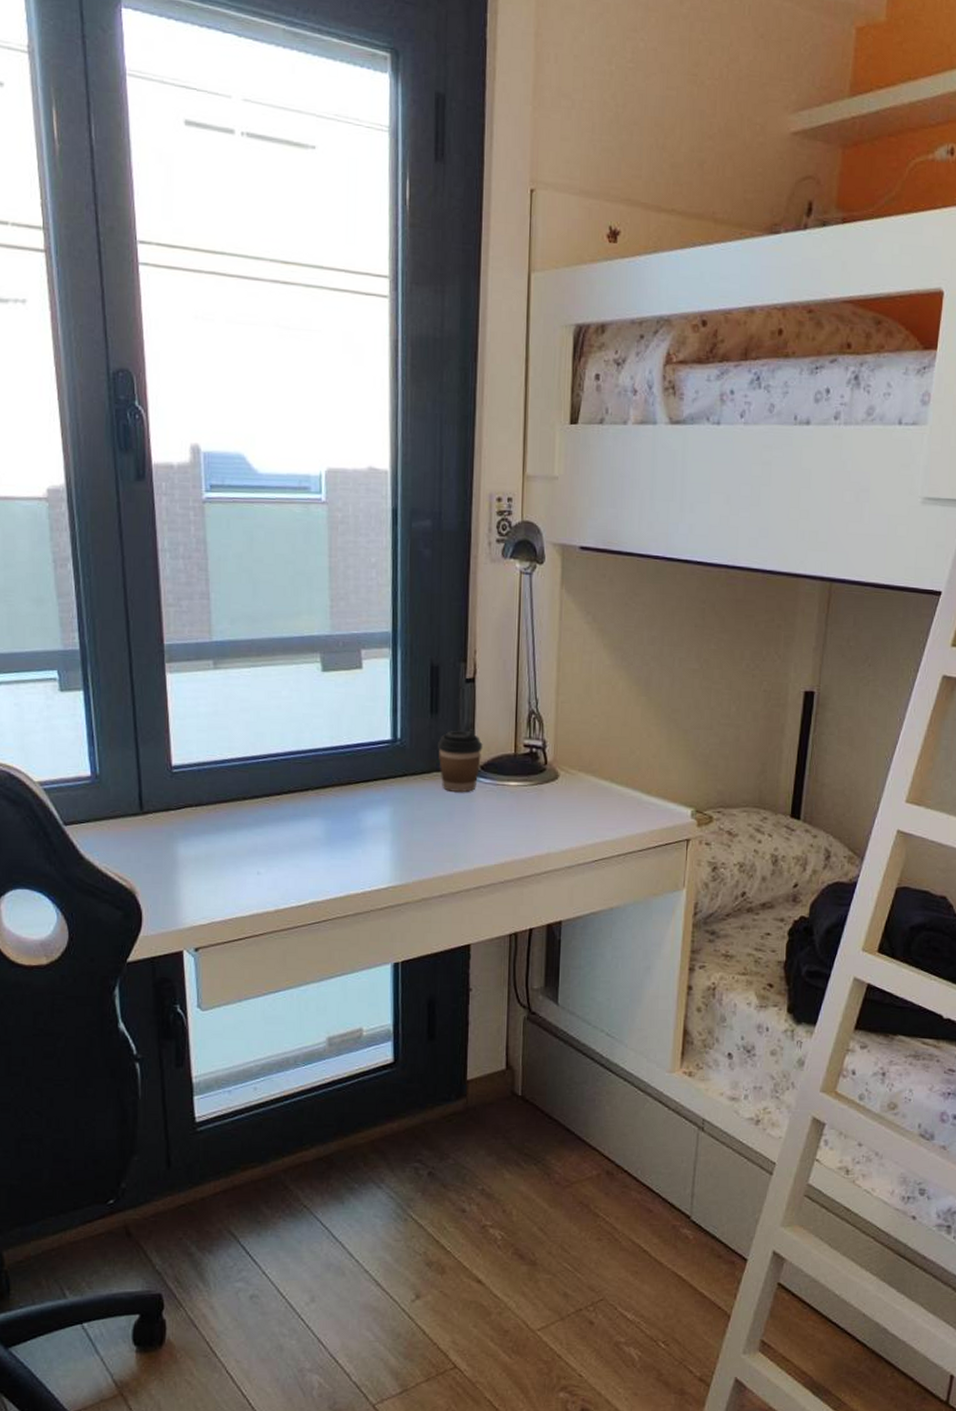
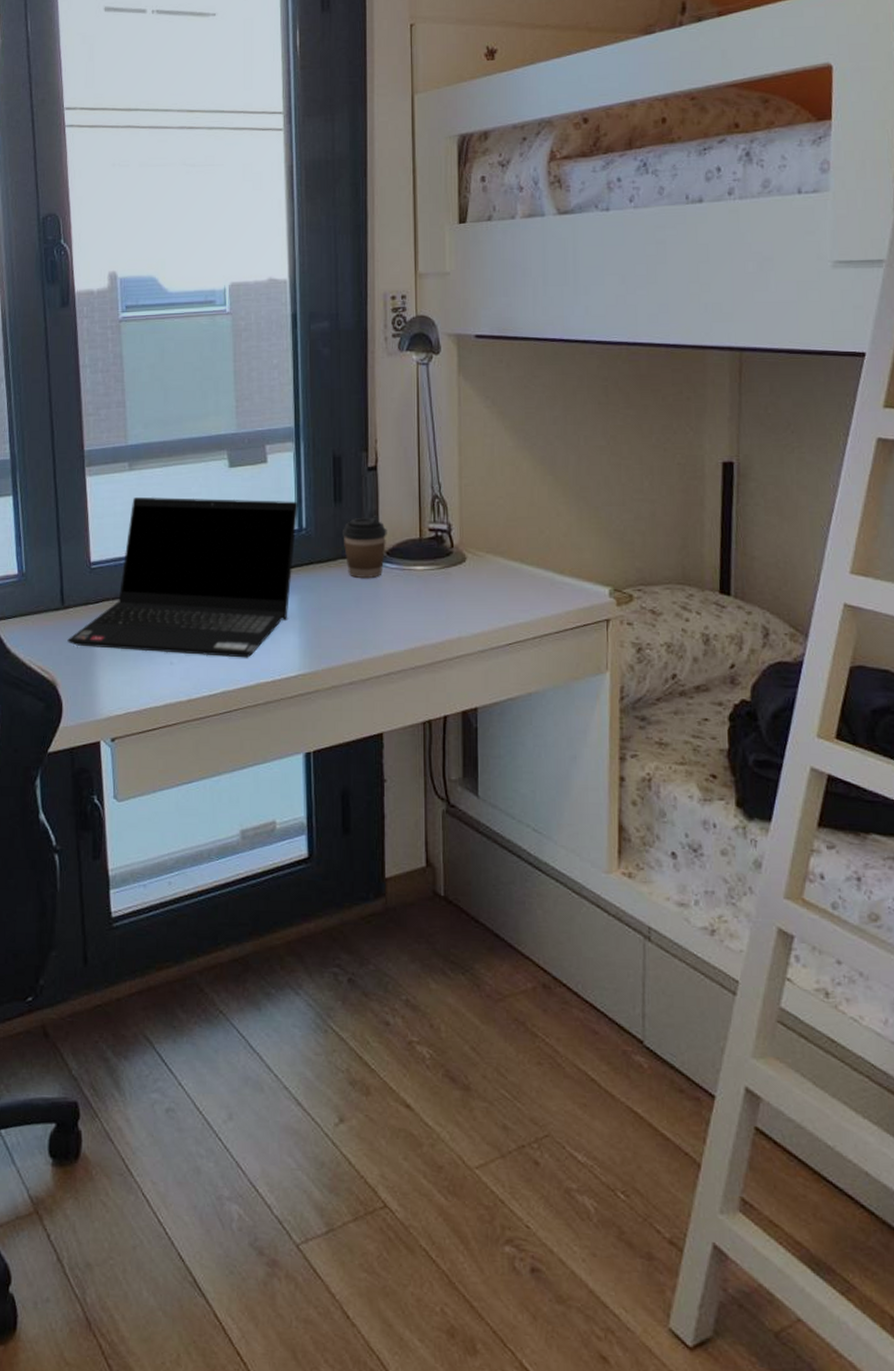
laptop computer: none [147,698,394,869] -> present [67,496,298,658]

